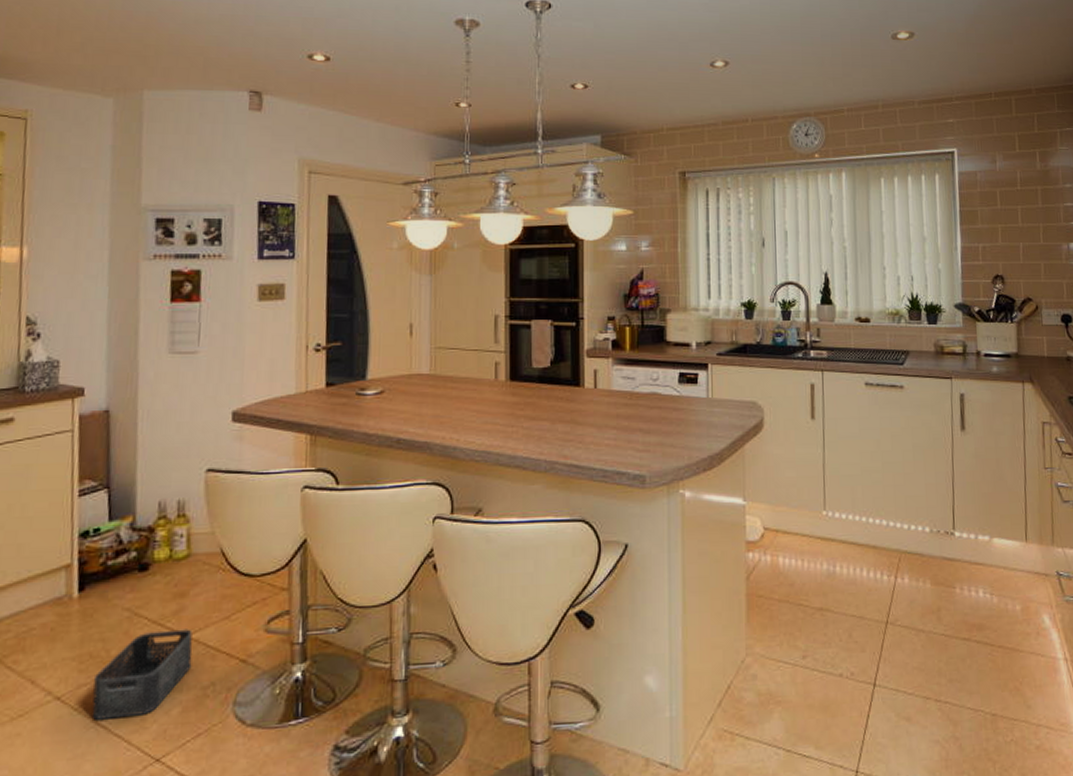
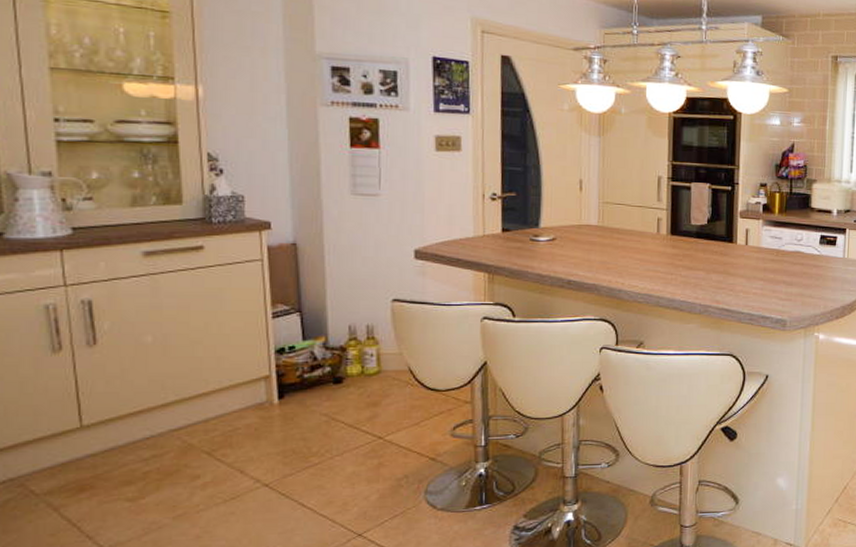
storage bin: present [91,629,193,720] -> none [298,432,387,503]

